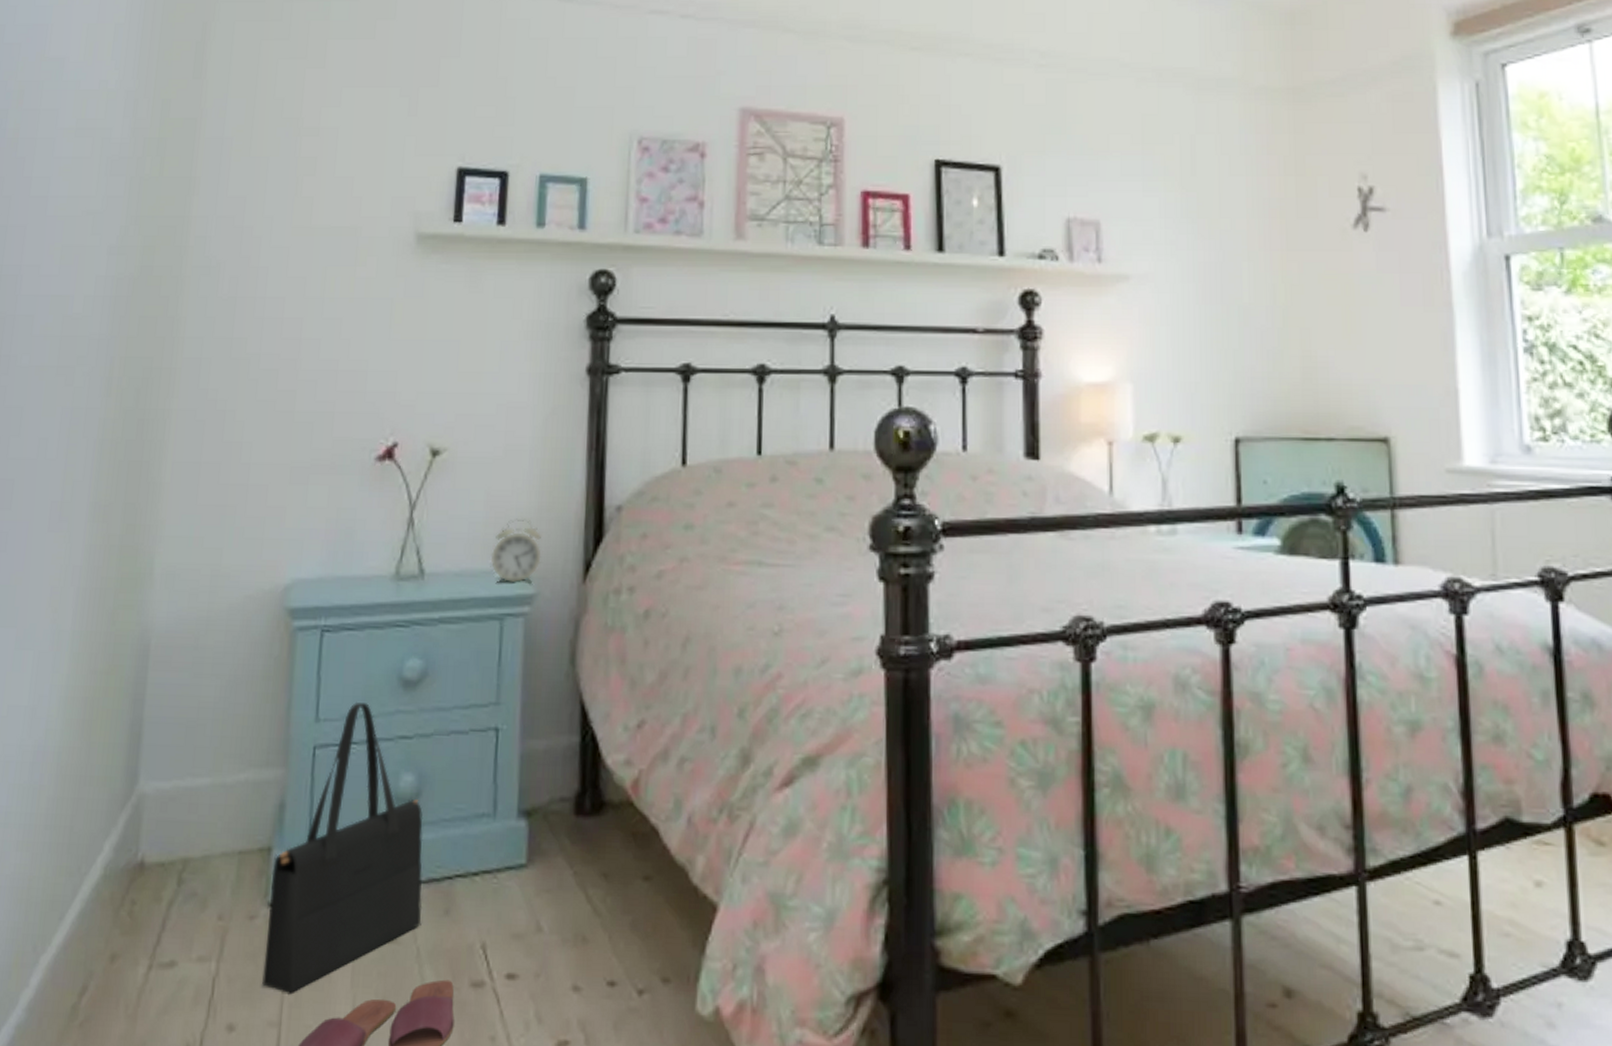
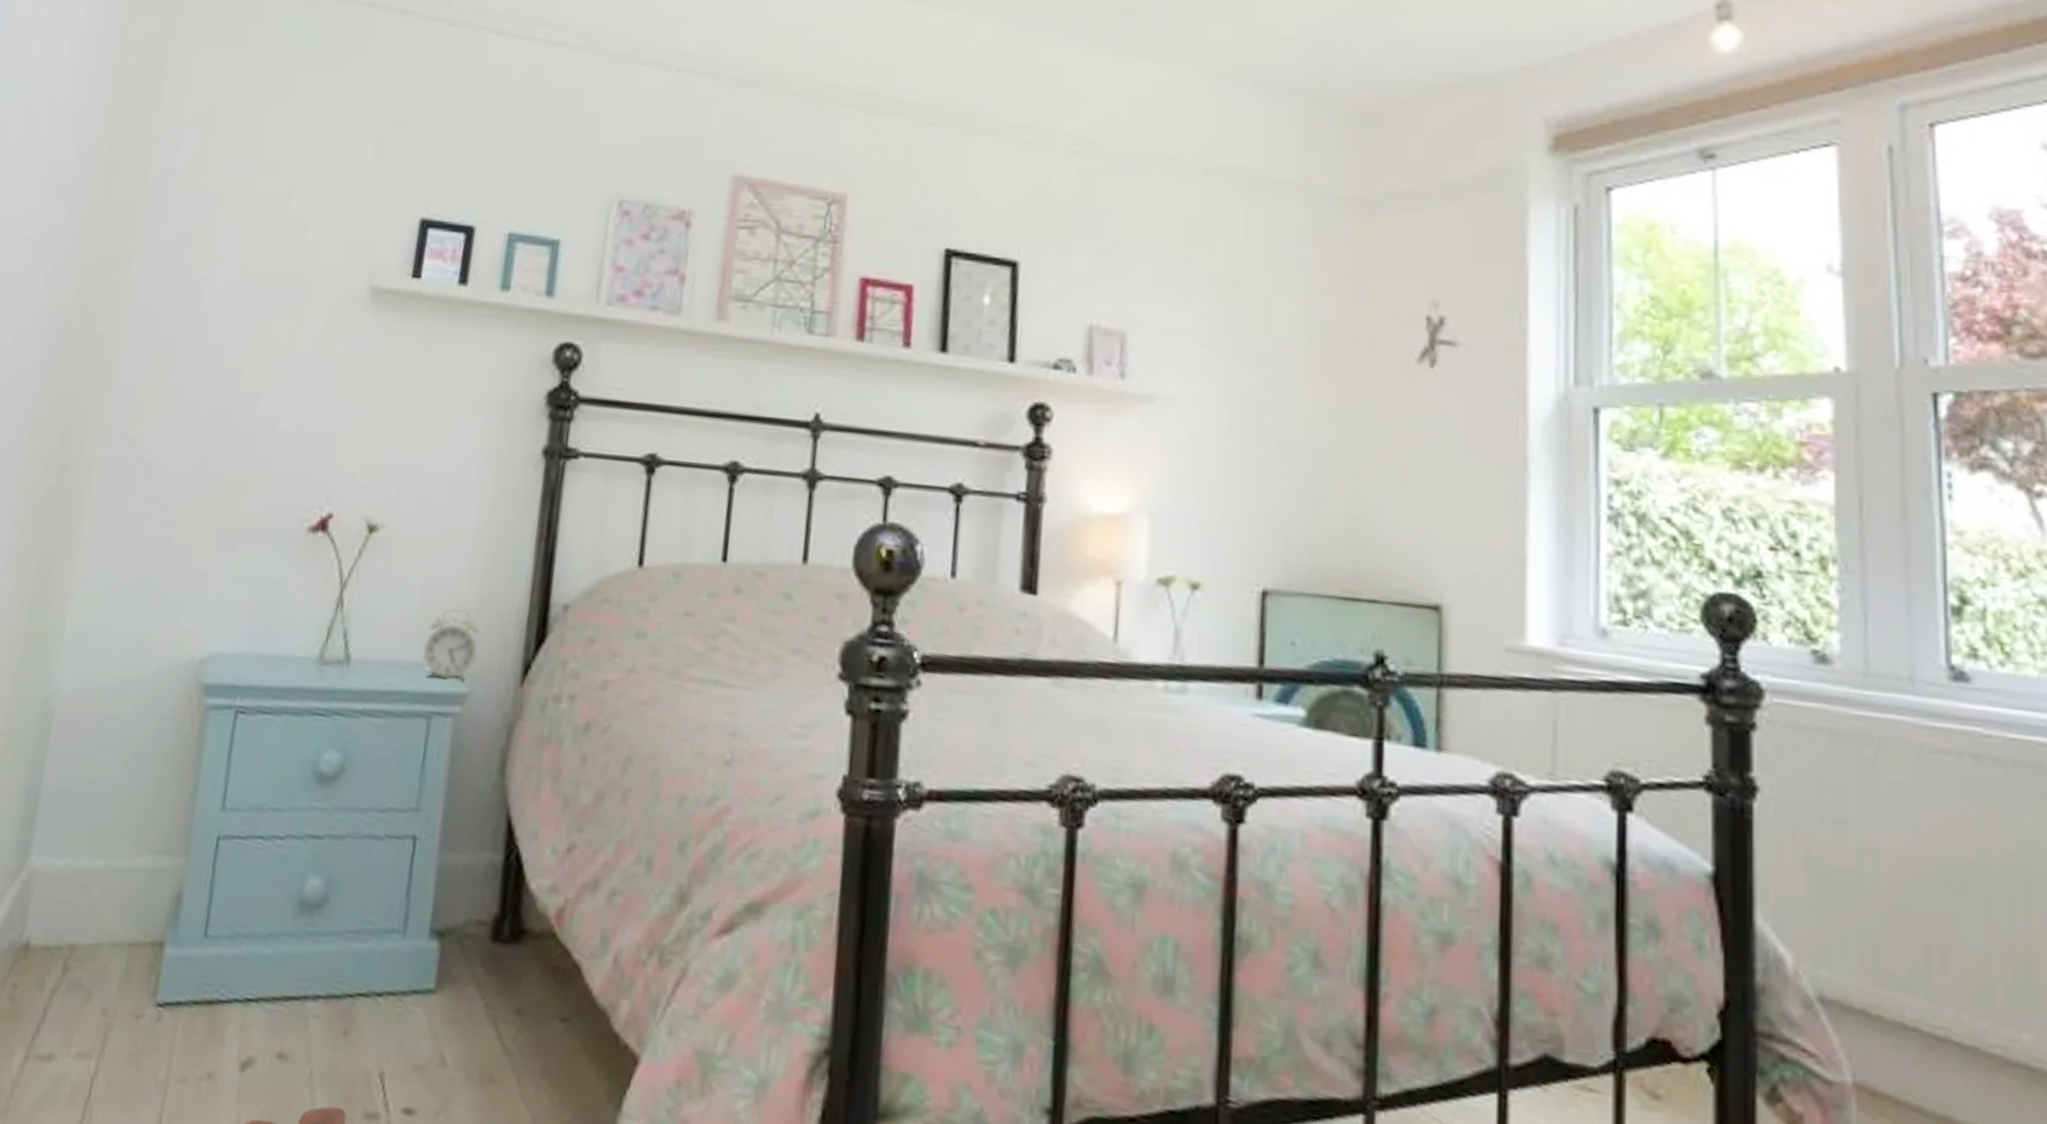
tote bag: present [262,701,423,993] -> none [142,792,328,1104]

